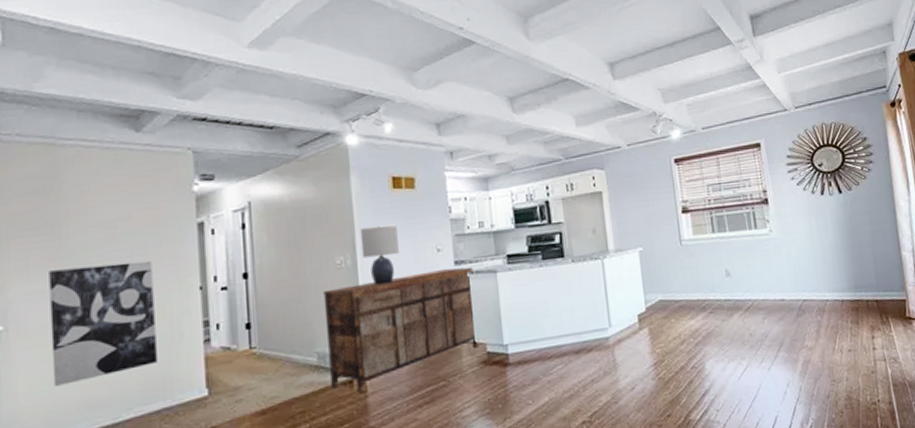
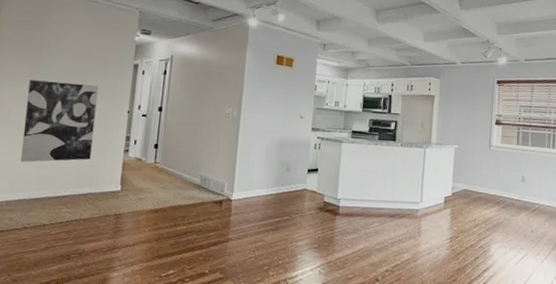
sideboard: present [323,267,479,393] -> none [206,131,325,212]
lamp: present [360,224,399,285] -> none [245,89,274,135]

